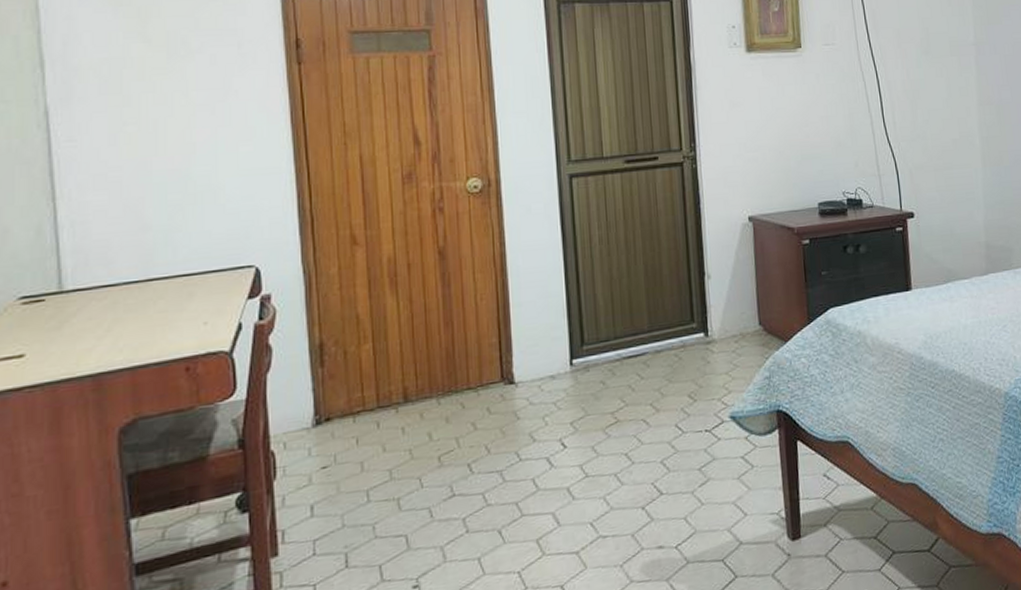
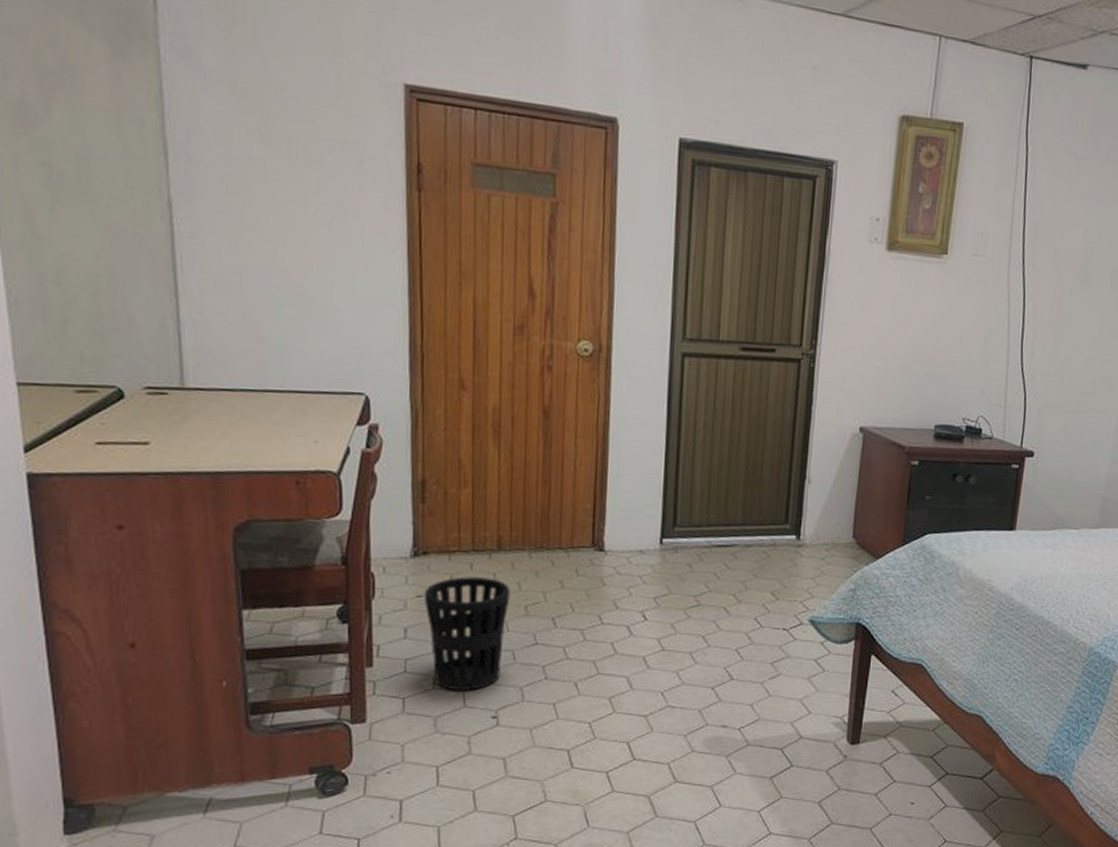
wastebasket: none [329,433,422,566] -> present [423,576,511,691]

